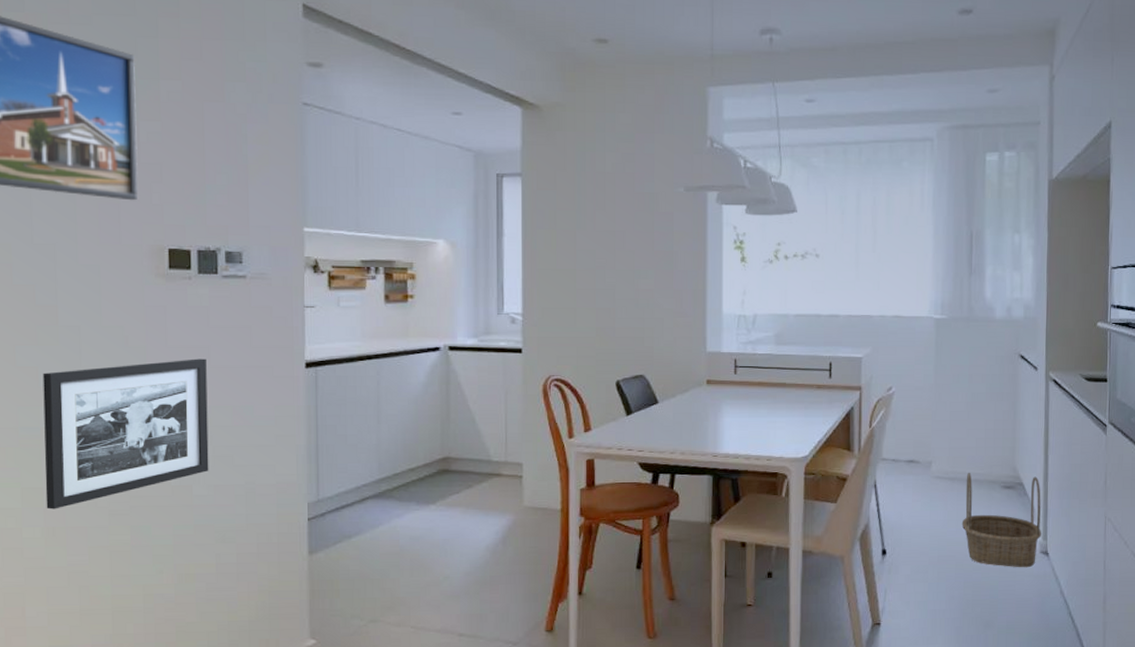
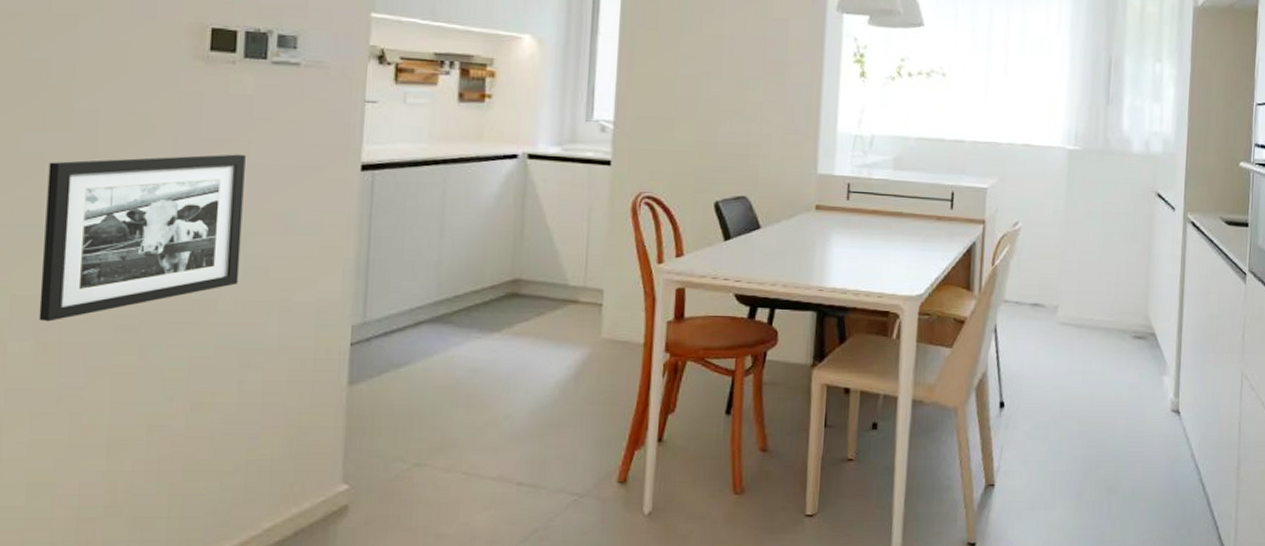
basket: present [961,473,1042,568] -> none [1087,320,1174,427]

